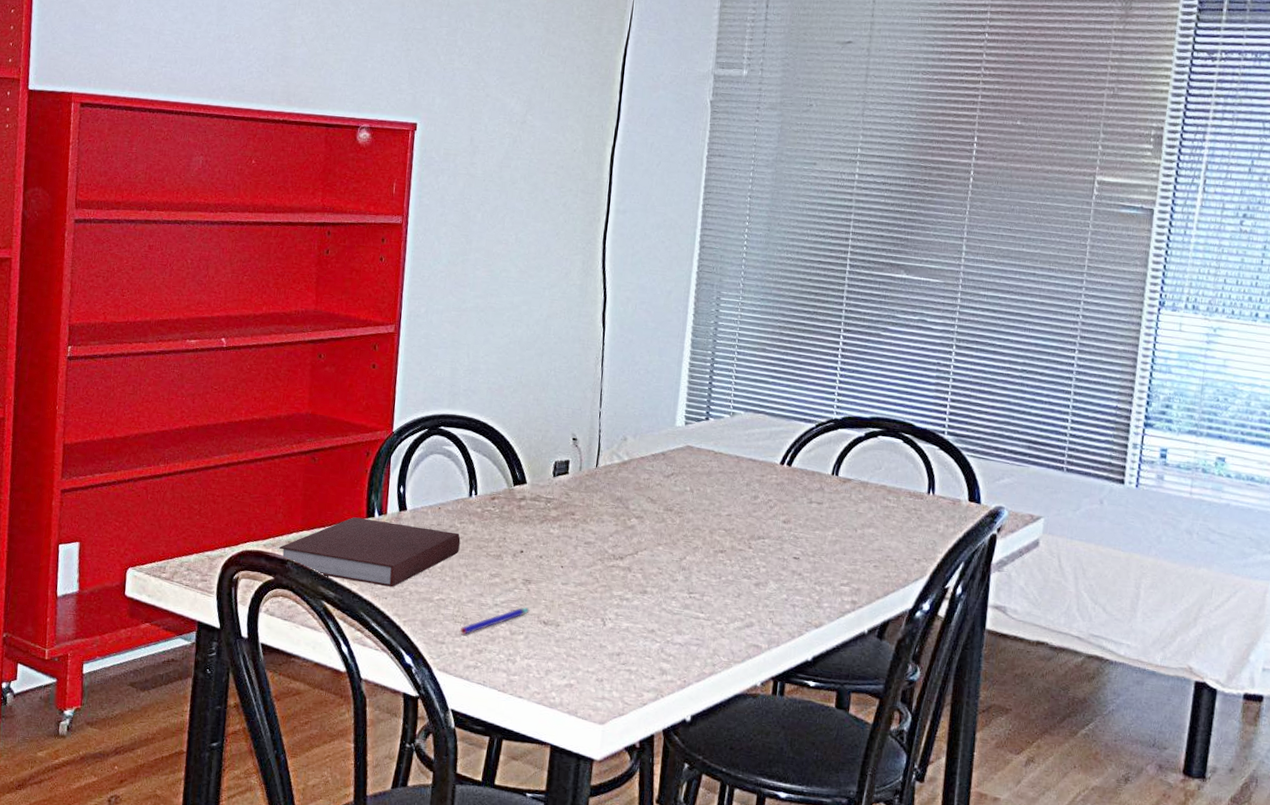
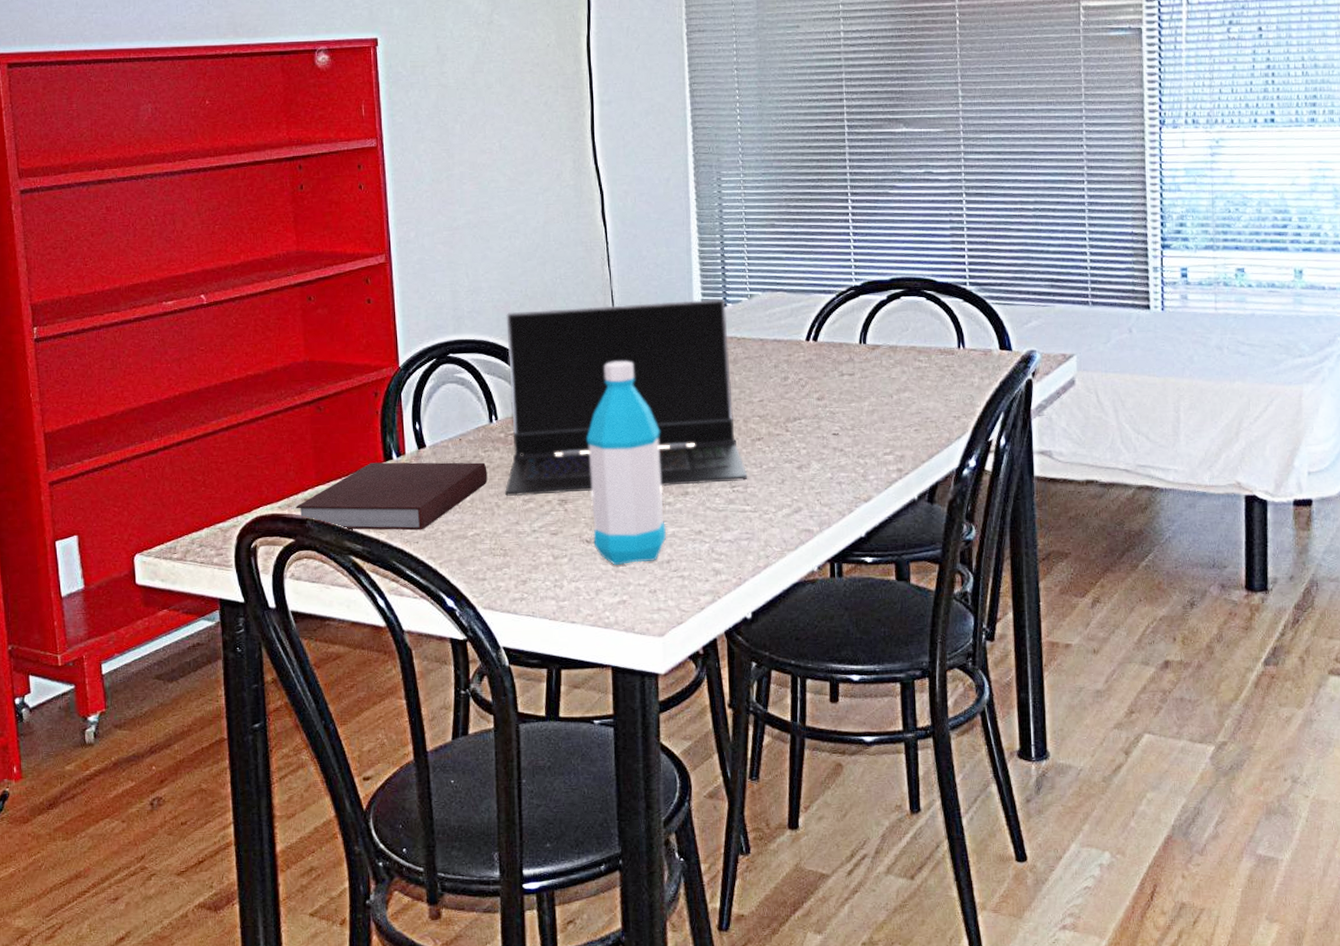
pen: present [460,607,530,635] -> none [501,528,570,568]
laptop computer: none [473,395,708,589] -> present [504,298,748,497]
water bottle: none [550,456,628,652] -> present [586,360,667,566]

